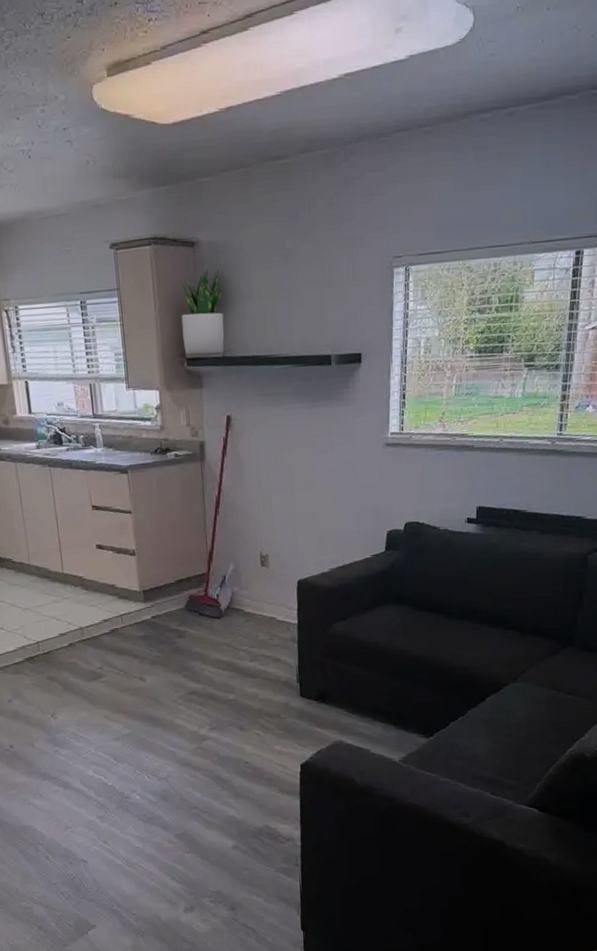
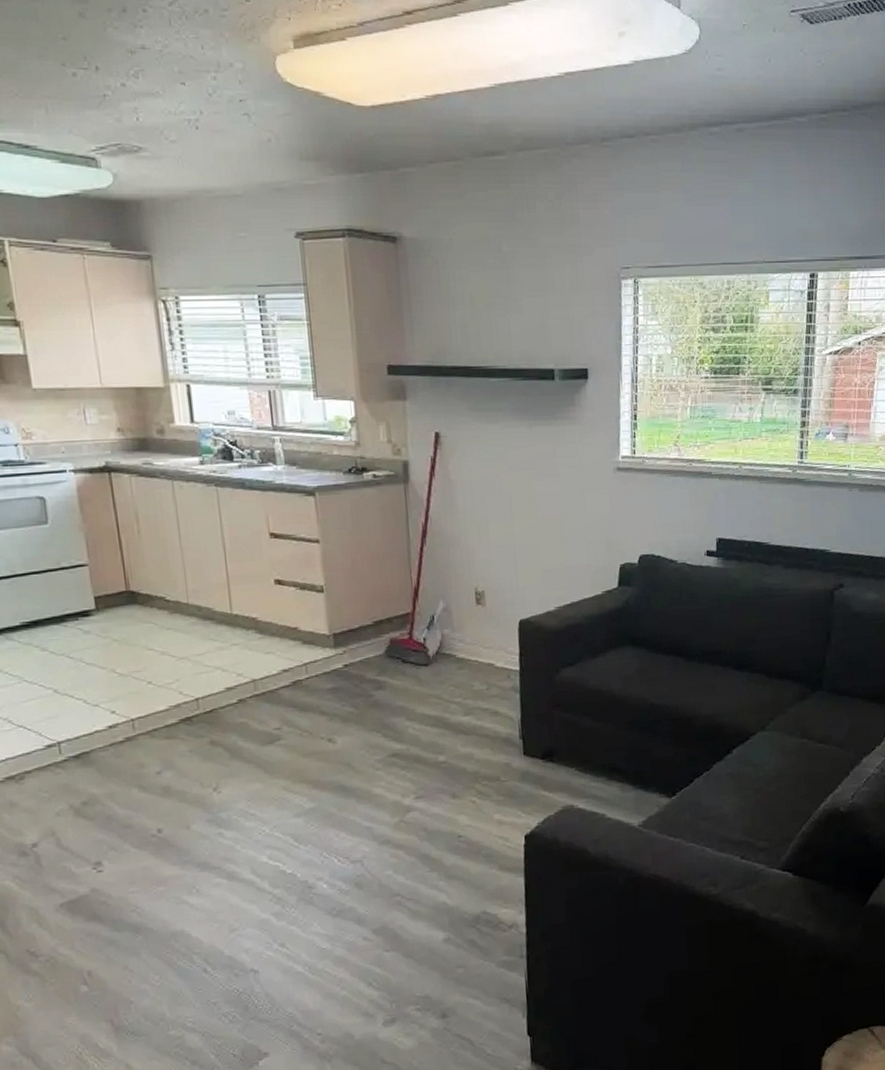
planter: present [181,269,225,359] -> none [380,267,432,367]

